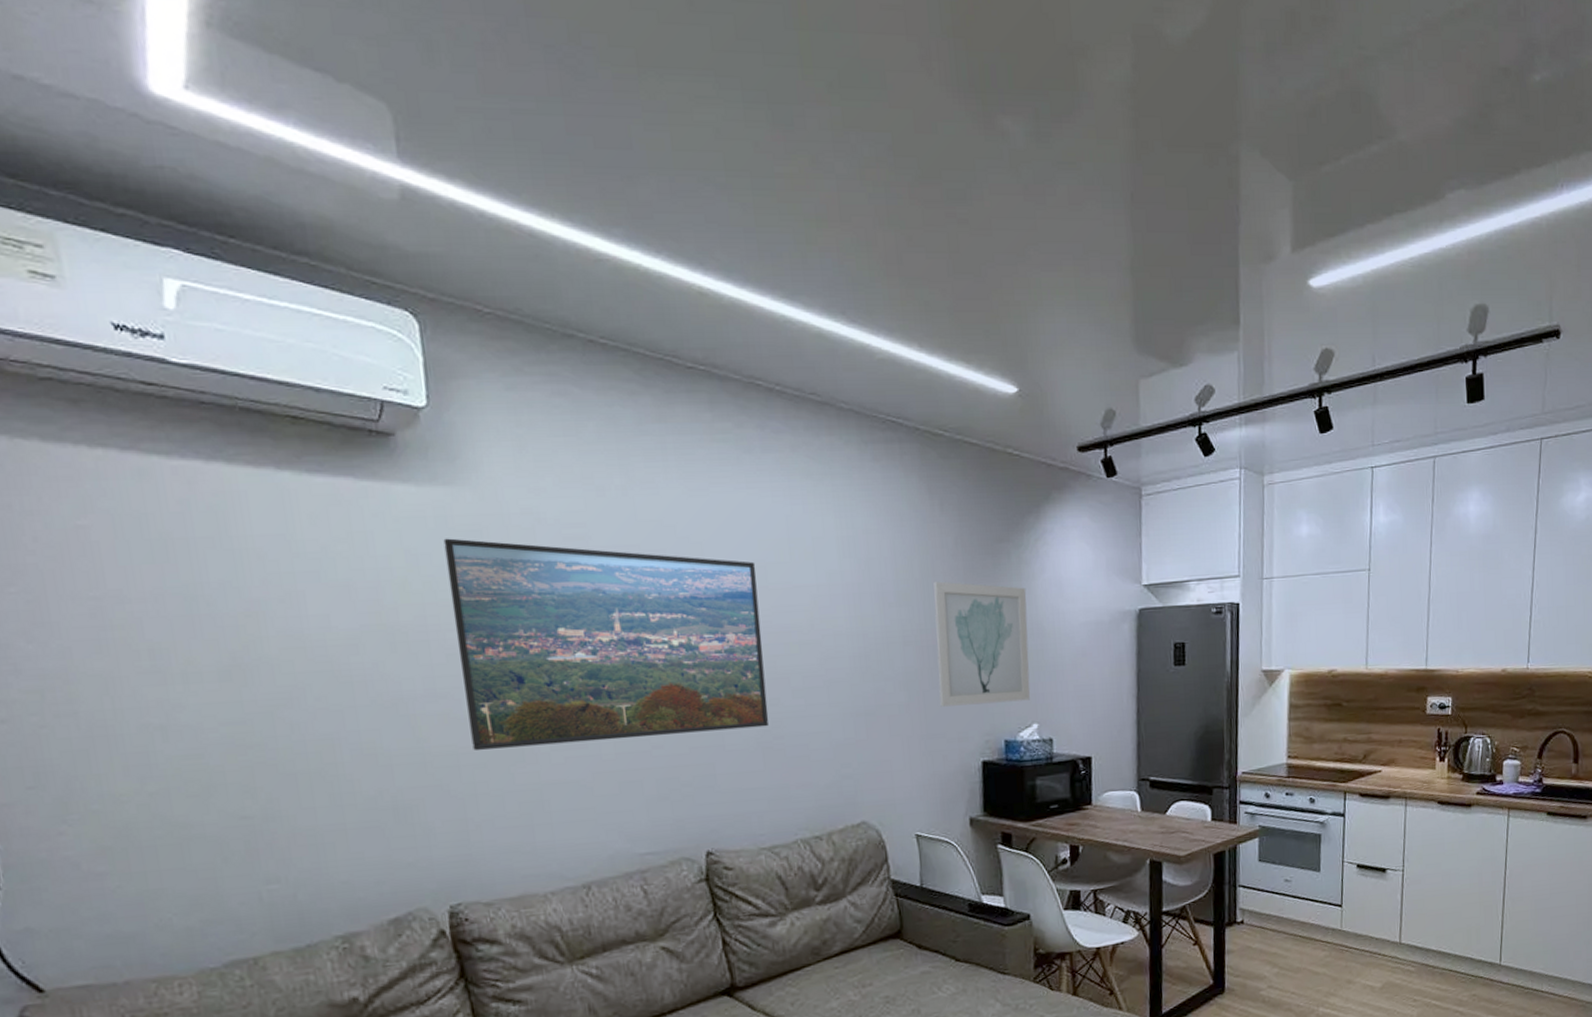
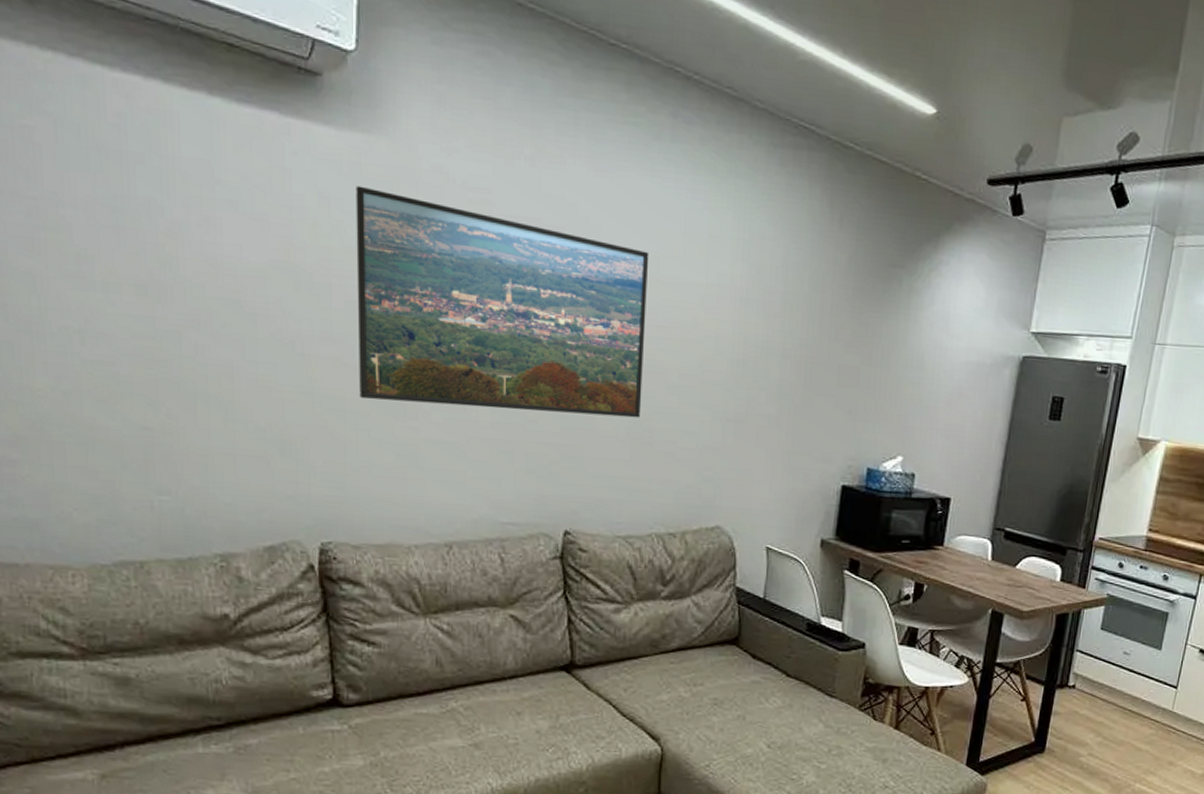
wall art: present [933,581,1030,707] -> none [809,298,913,432]

